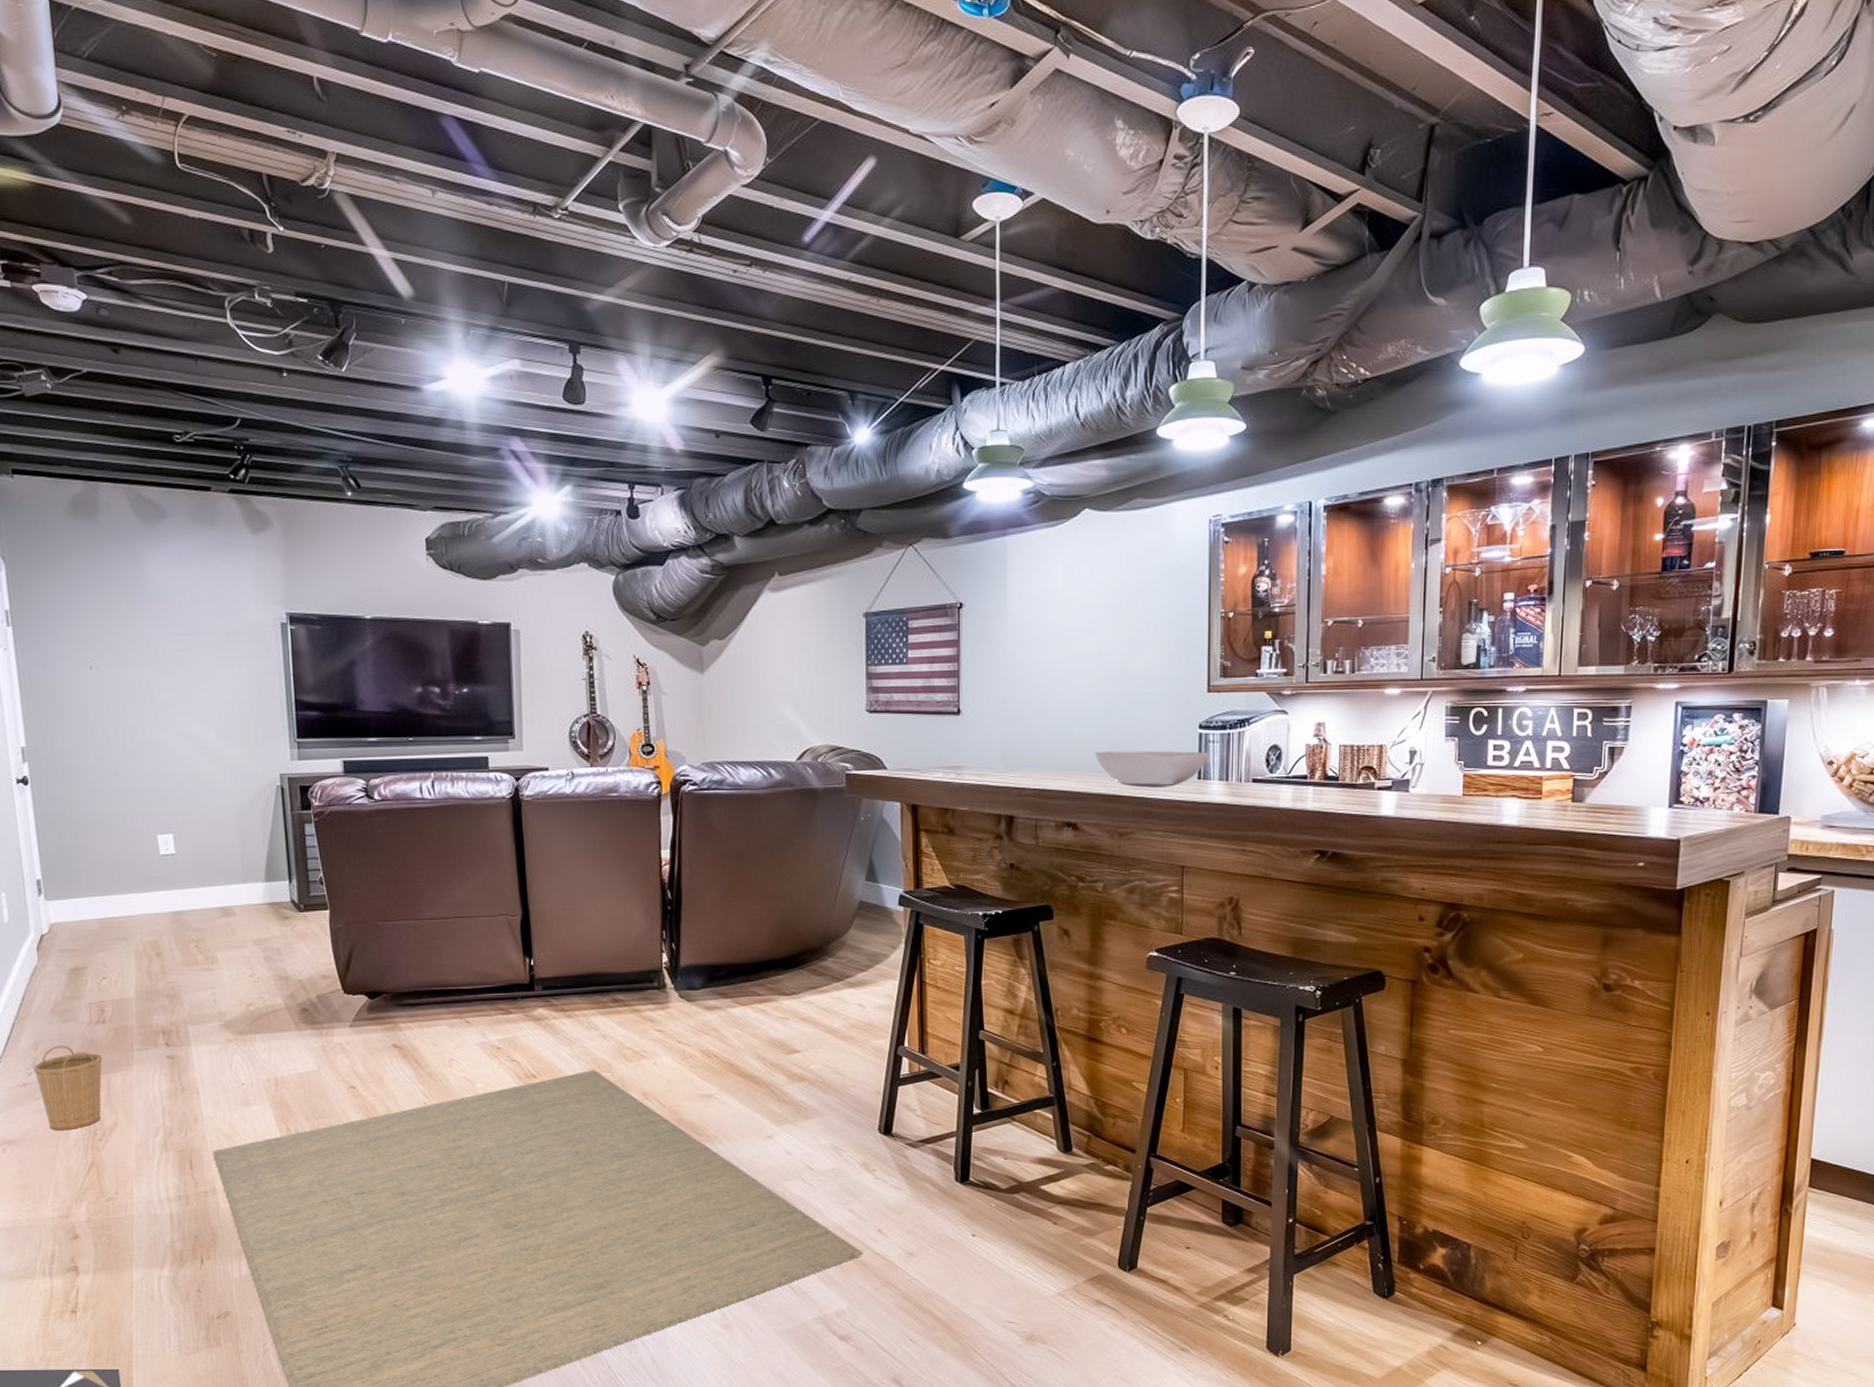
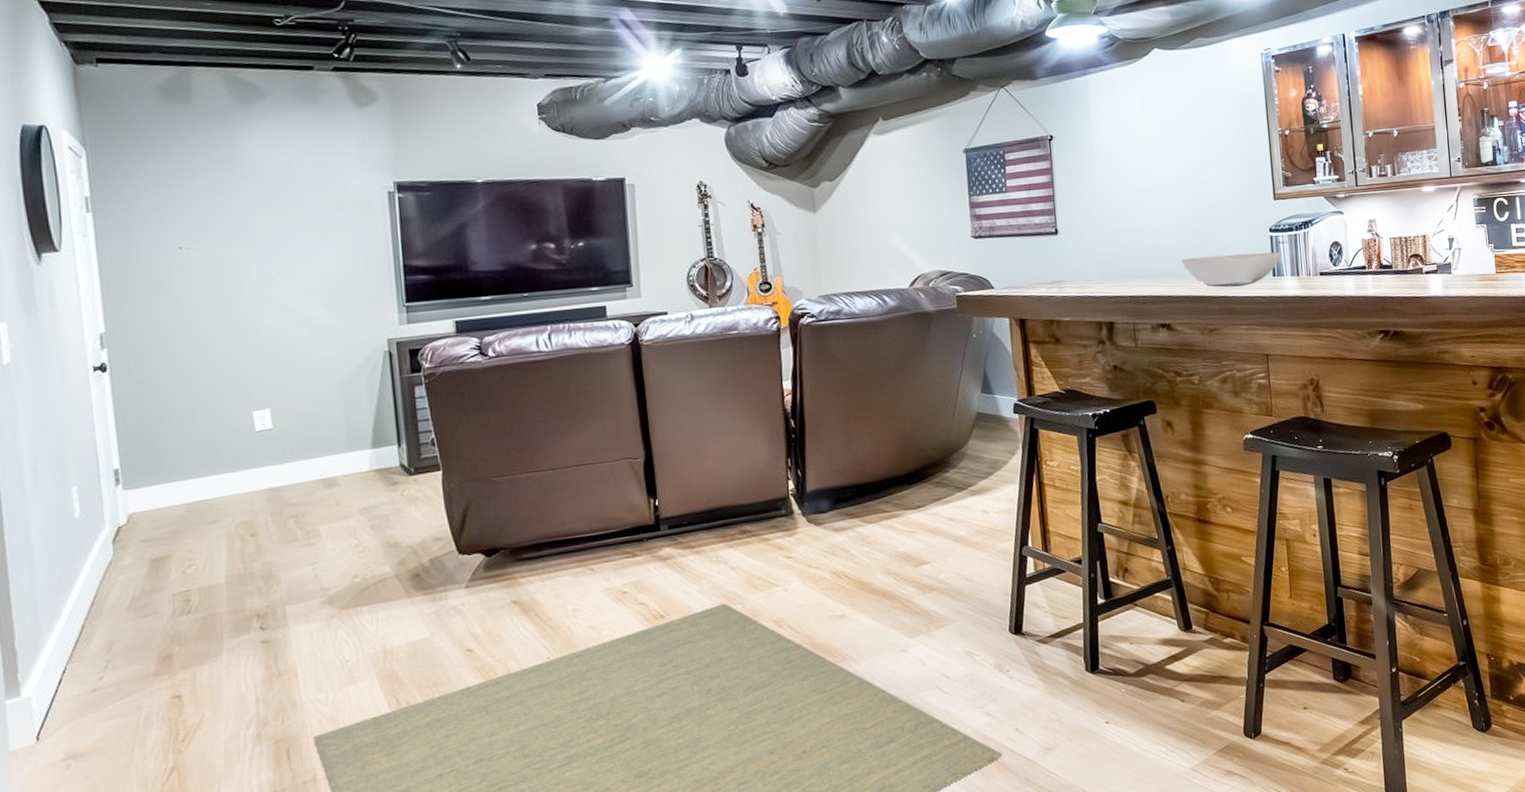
basket: present [33,1045,103,1131] -> none [105,642,188,737]

